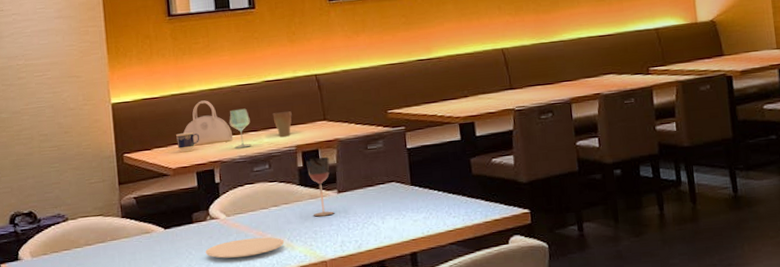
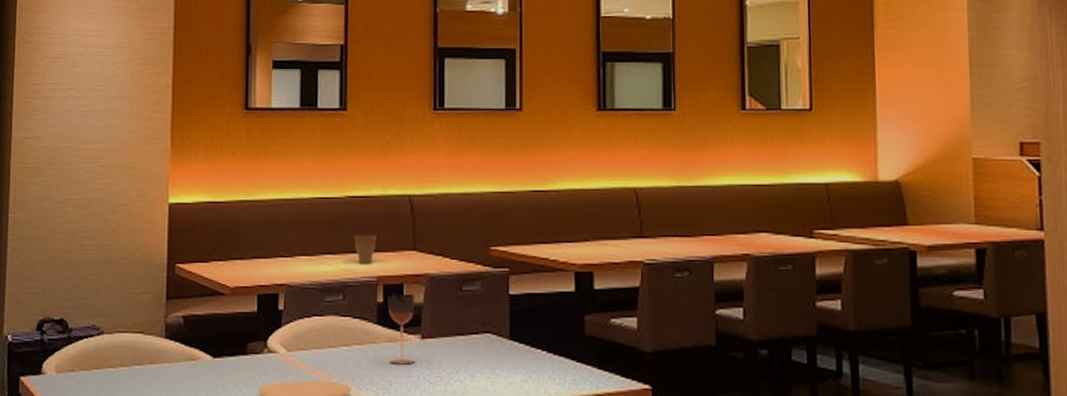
cup: present [176,132,200,153] -> none [239,247,266,270]
handbag: present [183,100,234,146] -> none [248,211,305,264]
wine glass: present [228,108,251,149] -> none [302,225,327,272]

